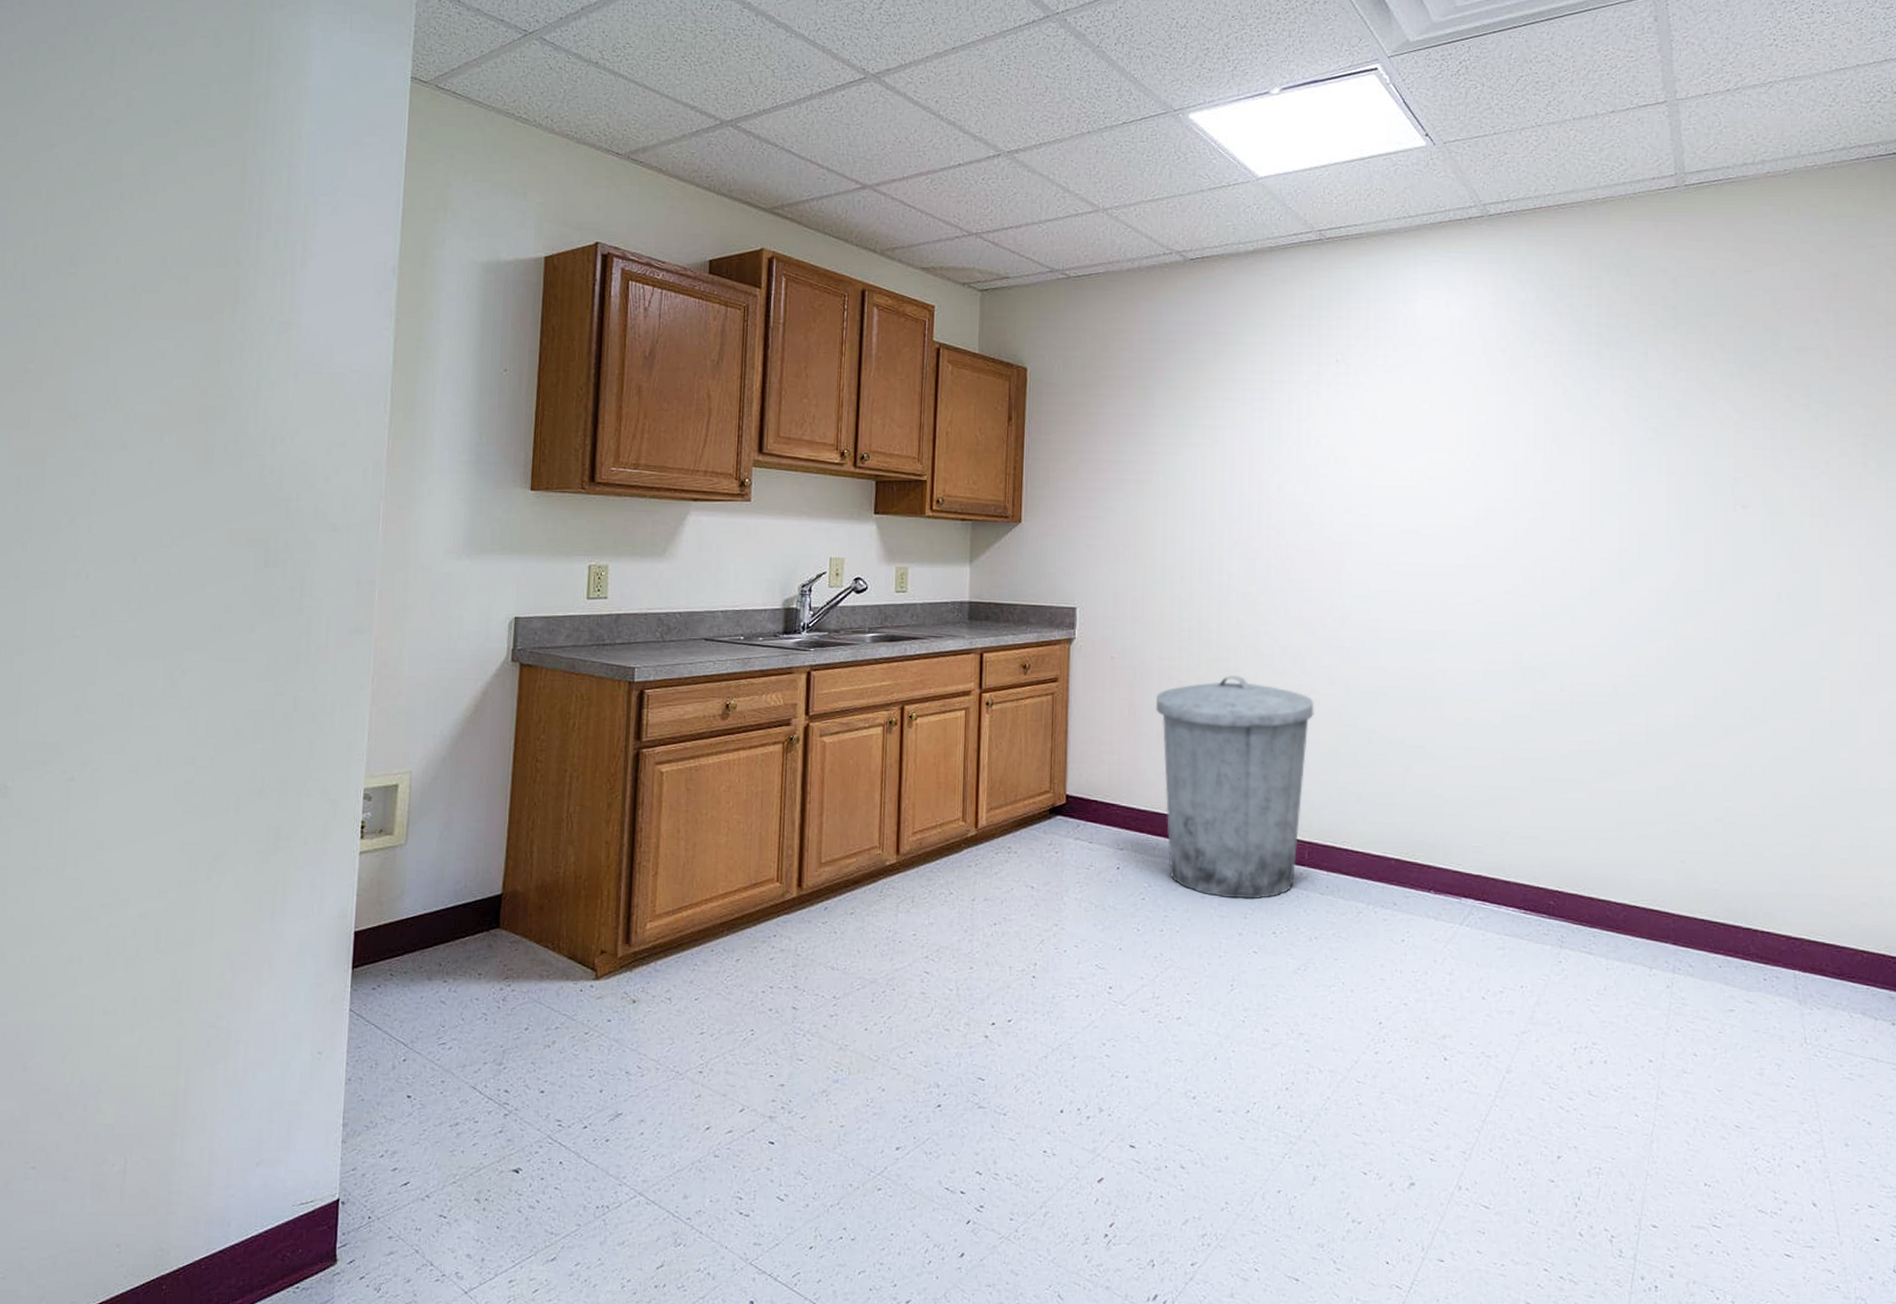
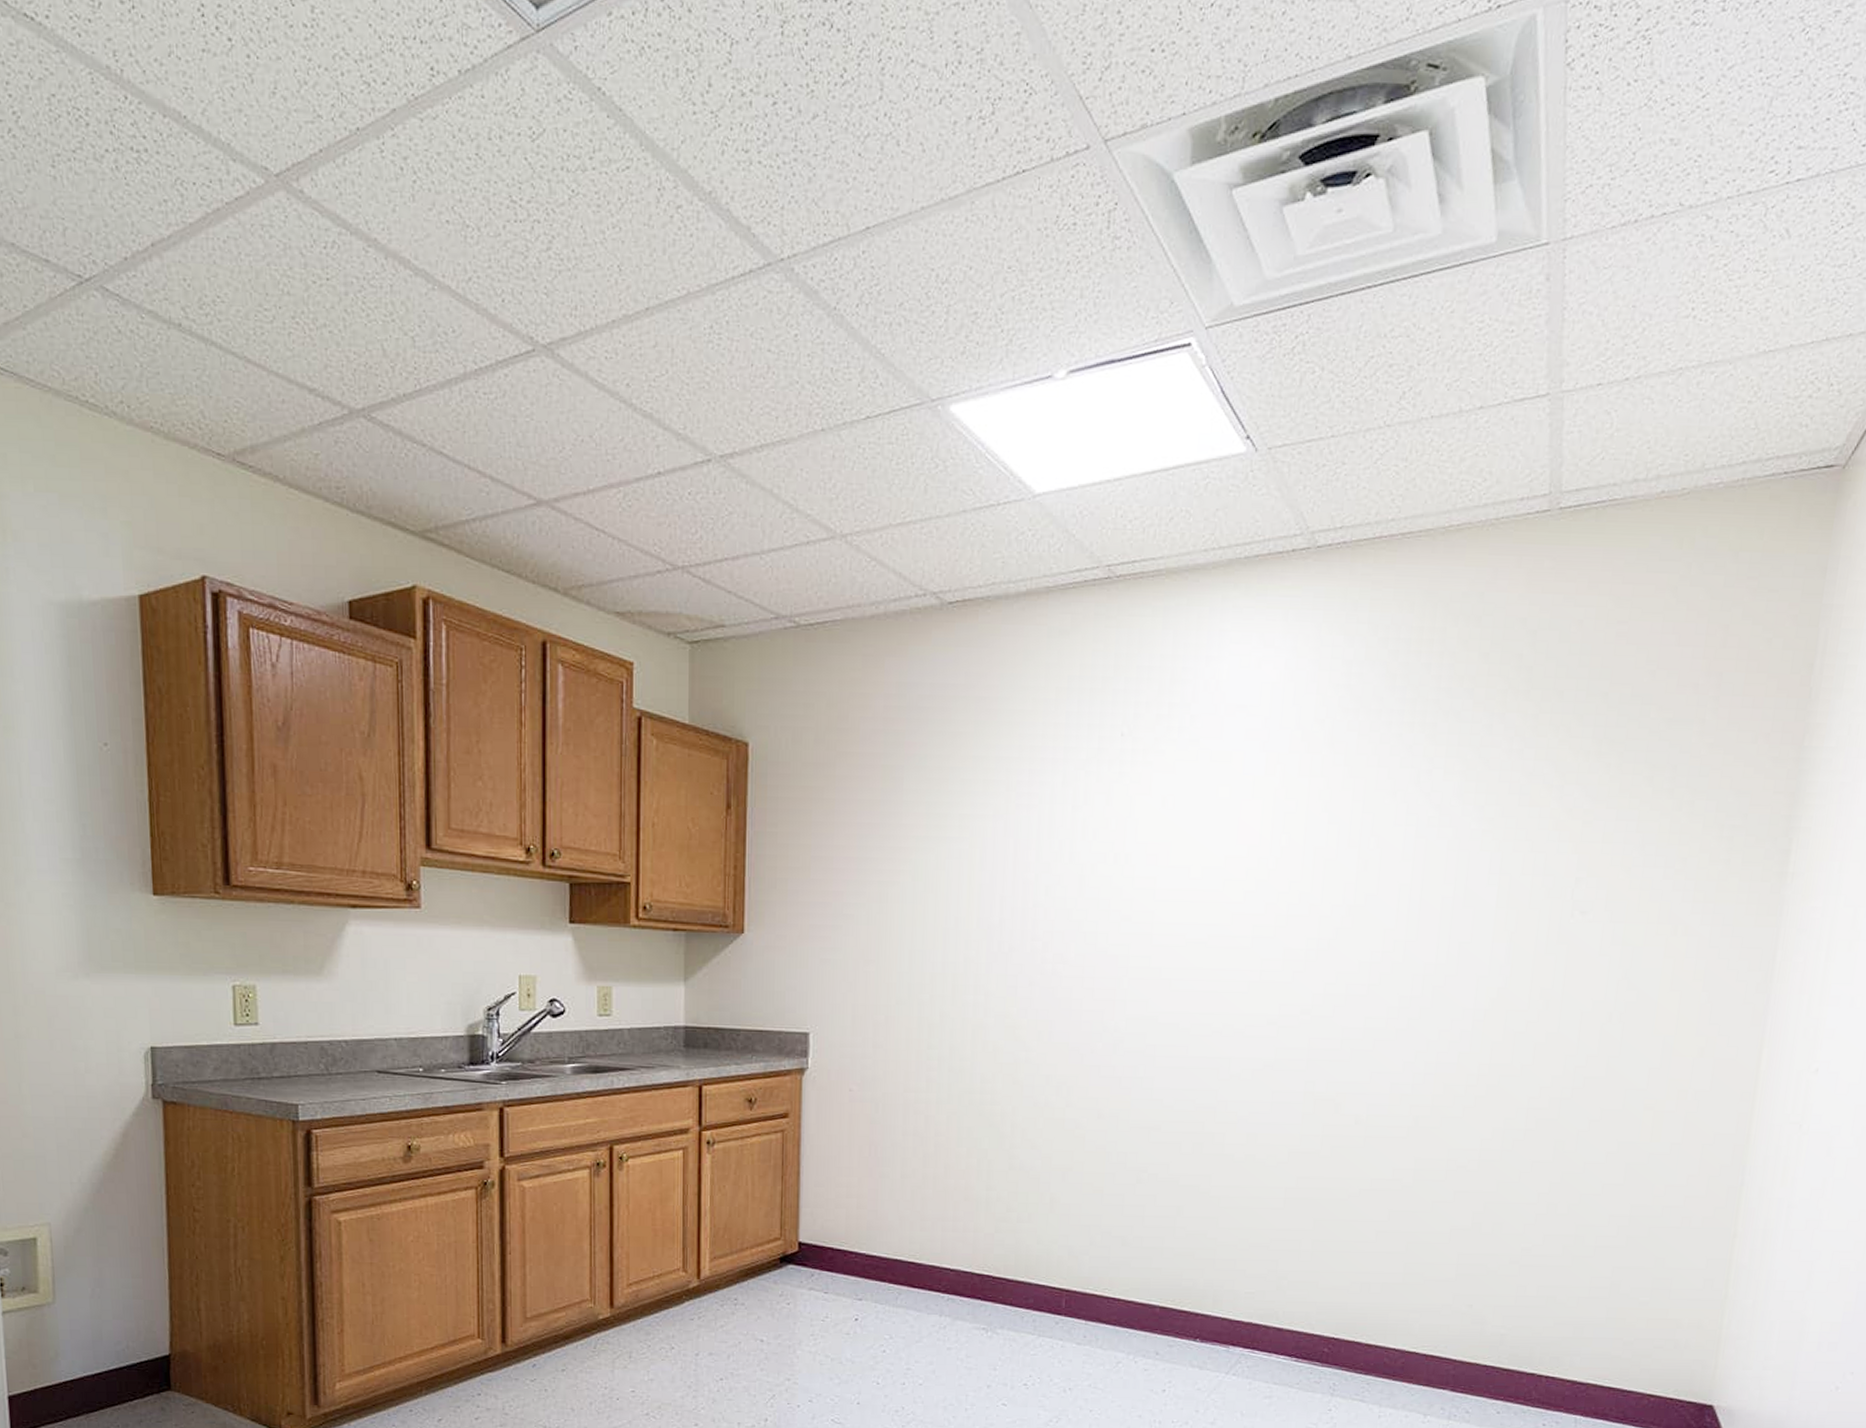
trash can: present [1155,675,1314,899] -> none [899,1108,1079,1350]

